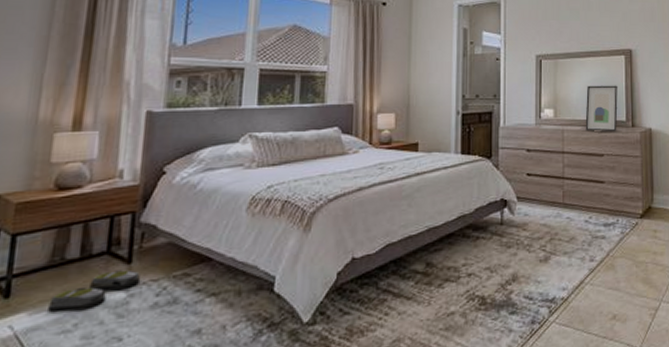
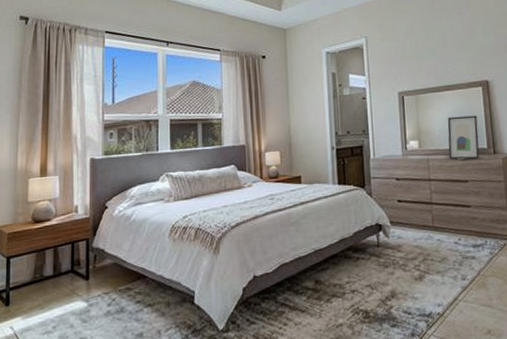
slippers: present [48,270,140,312] -> none [35,285,95,317]

